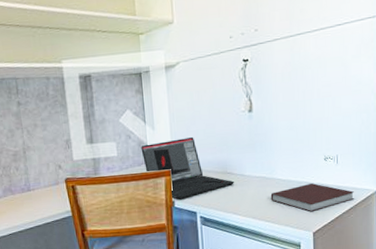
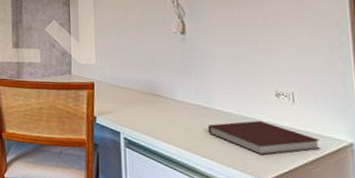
laptop: present [141,137,234,199] -> none [64,53,164,116]

